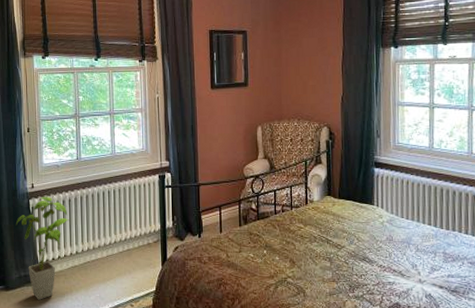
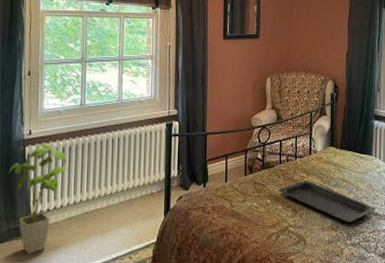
serving tray: none [275,231,380,275] -> present [278,181,376,223]

